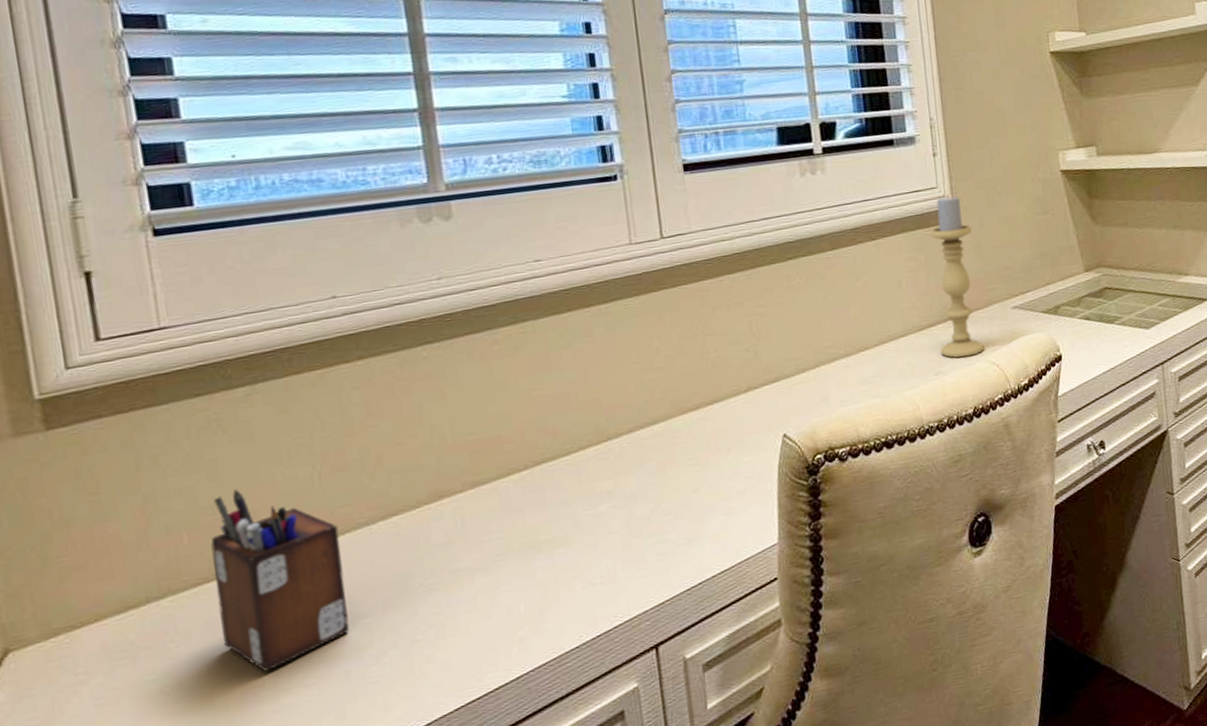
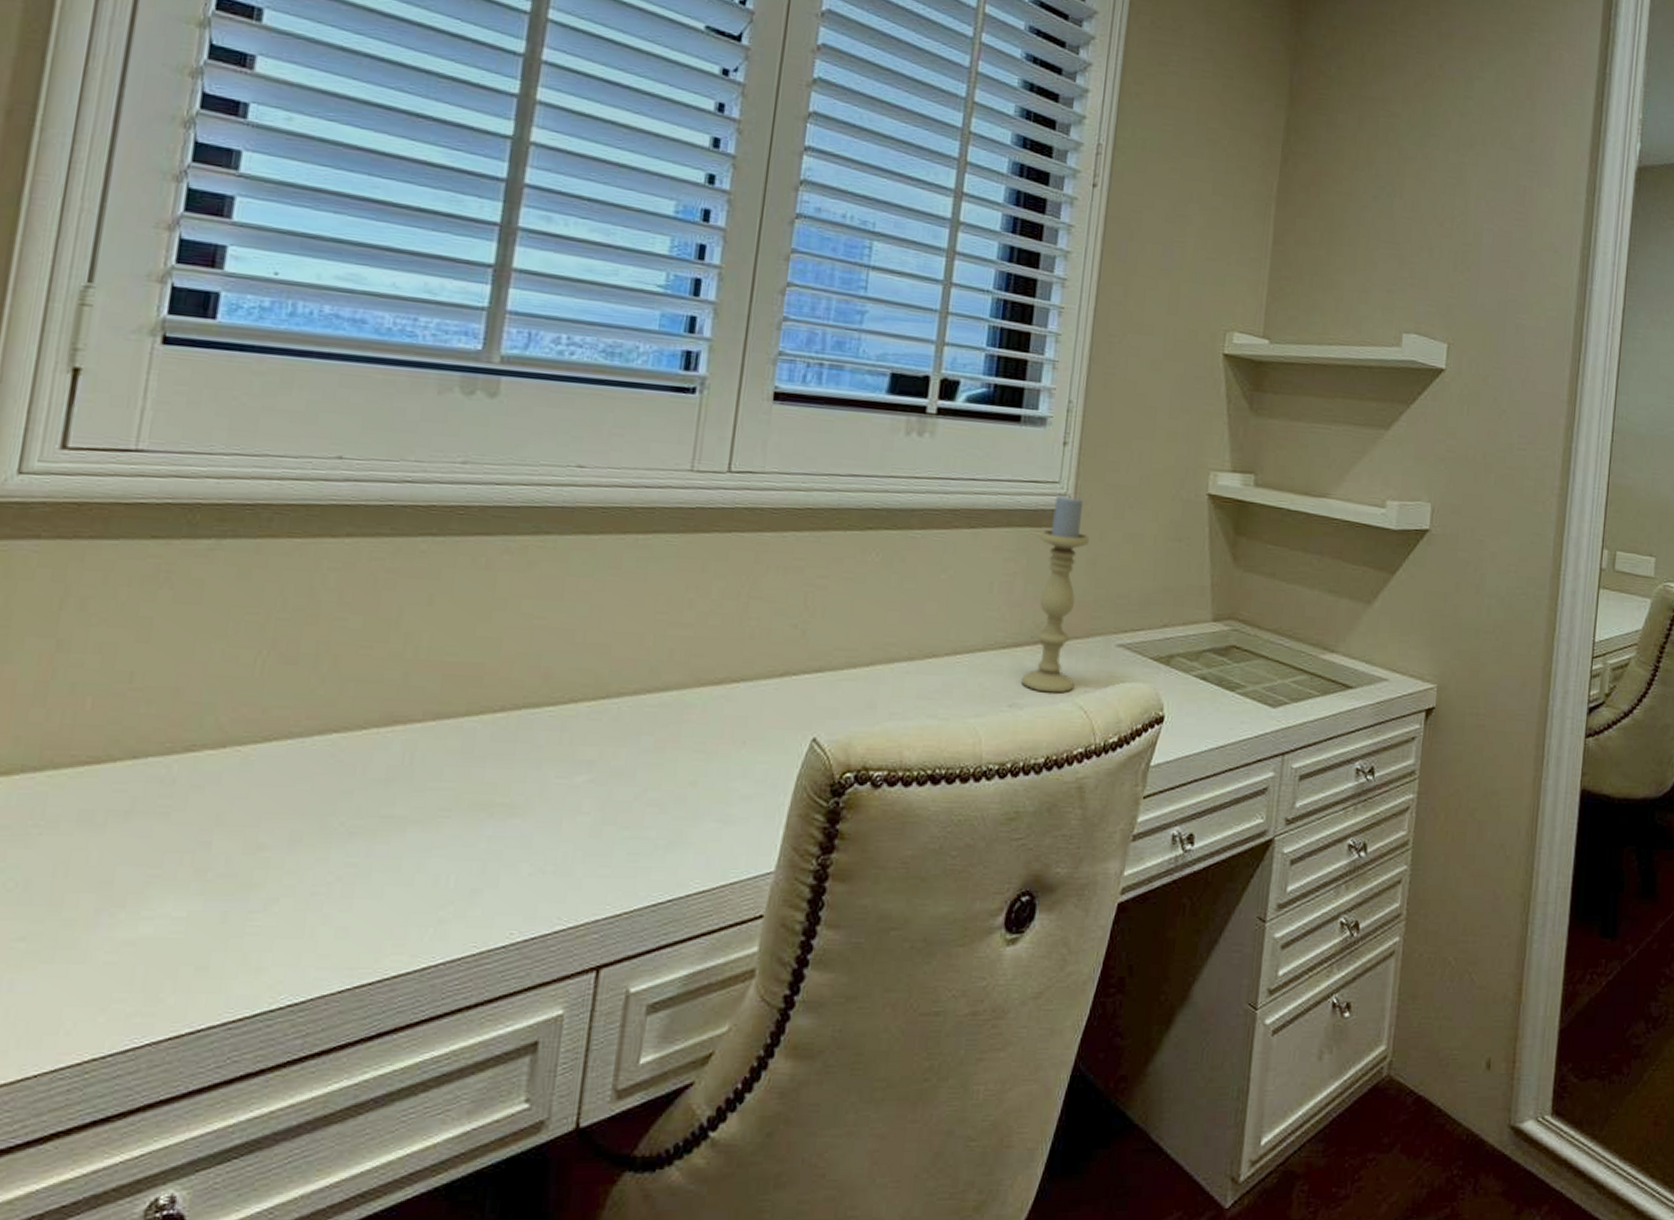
desk organizer: present [211,489,350,672] -> none [94,658,267,889]

